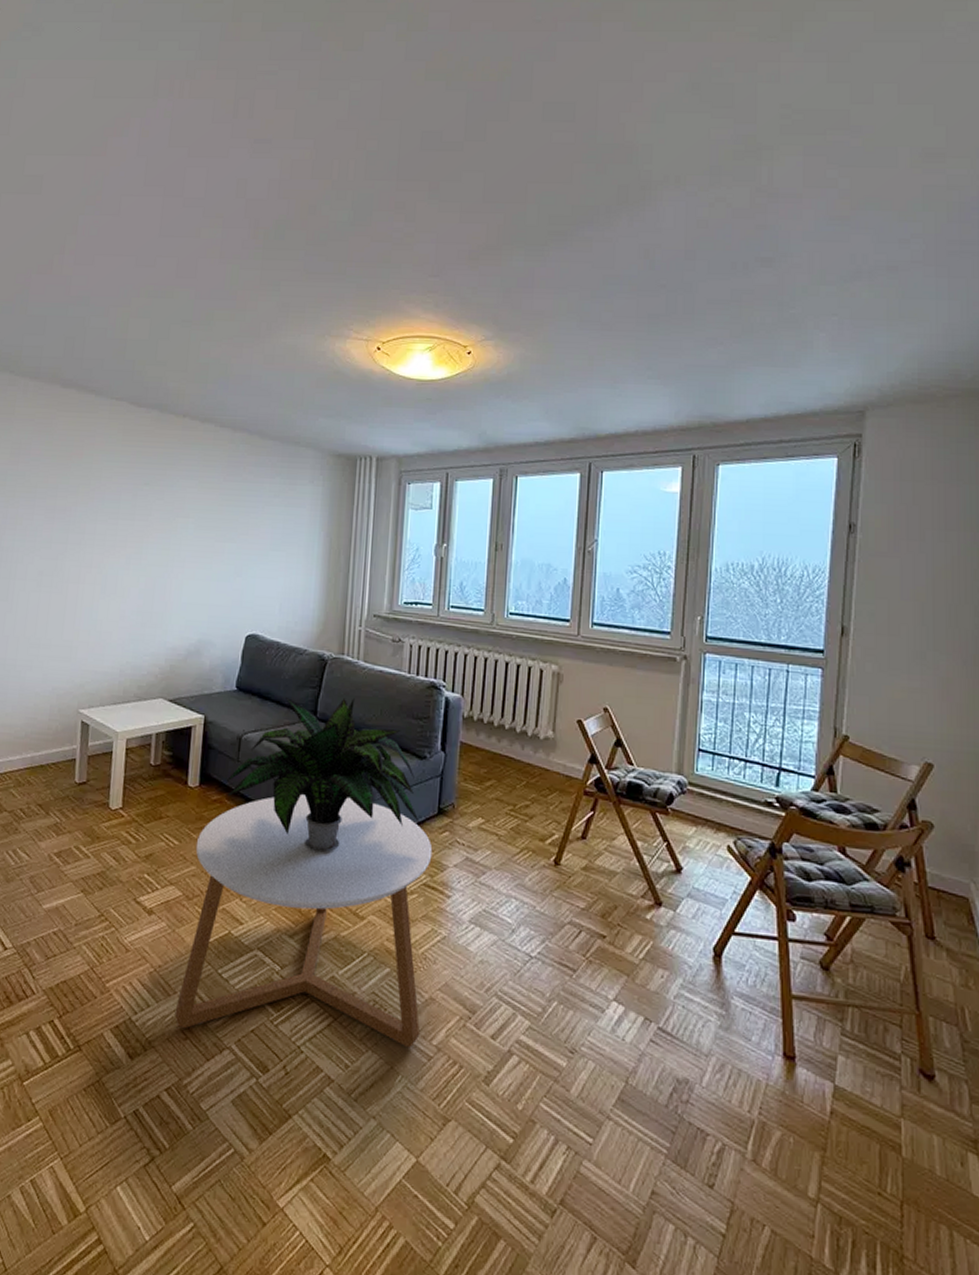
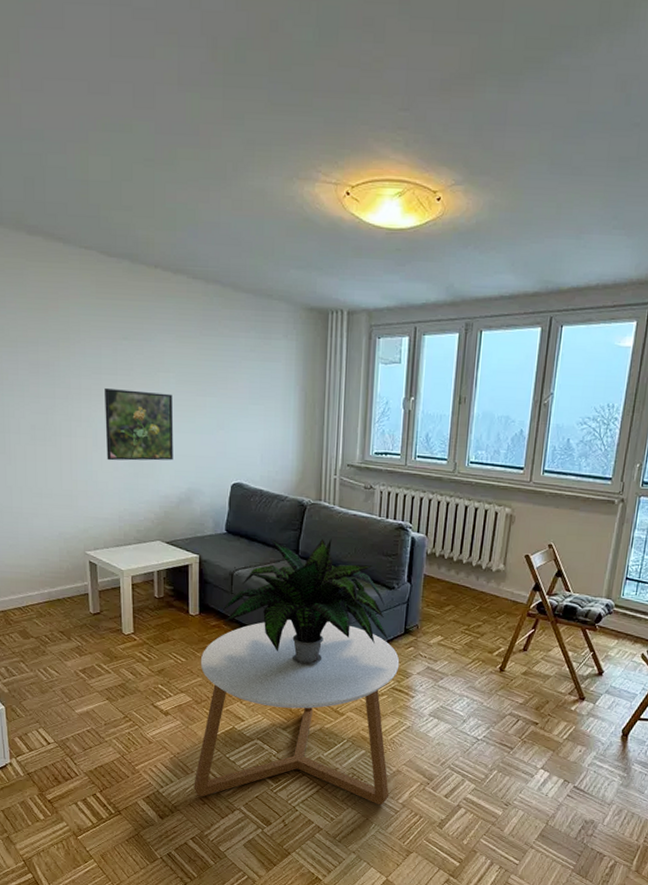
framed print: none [114,533,190,610] -> present [105,387,174,461]

